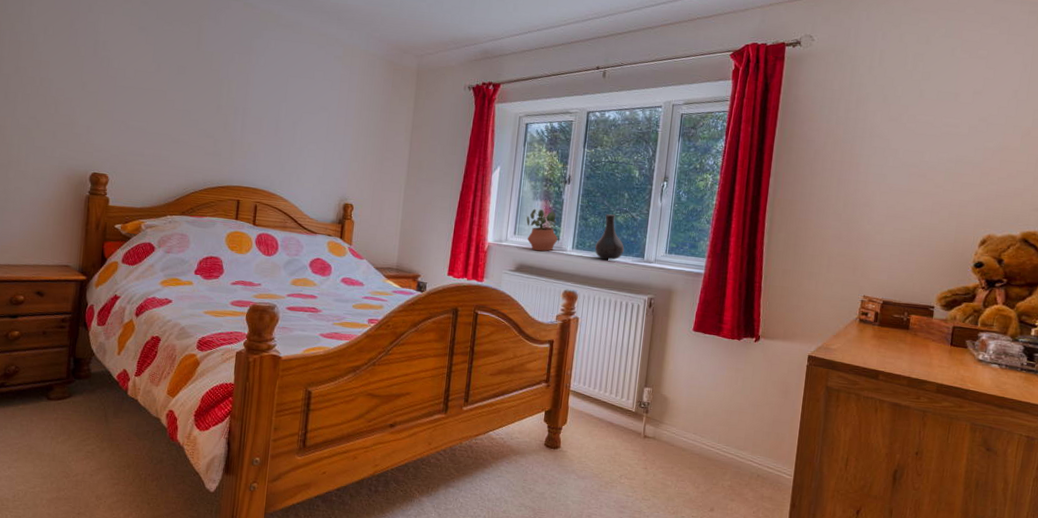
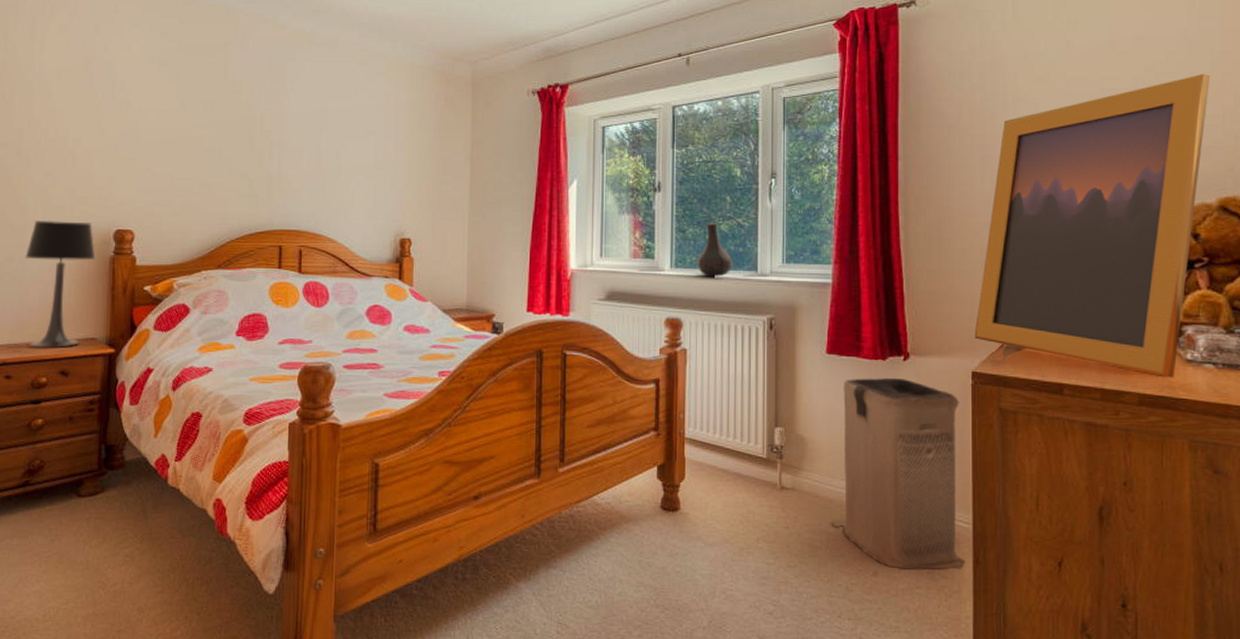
table lamp: none [9,158,73,272] -> present [25,220,96,349]
potted plant: present [526,208,558,252] -> none [613,223,653,274]
laundry basket: none [681,353,795,511] -> present [831,377,965,570]
picture frame: none [813,127,1031,373] -> present [974,73,1211,378]

